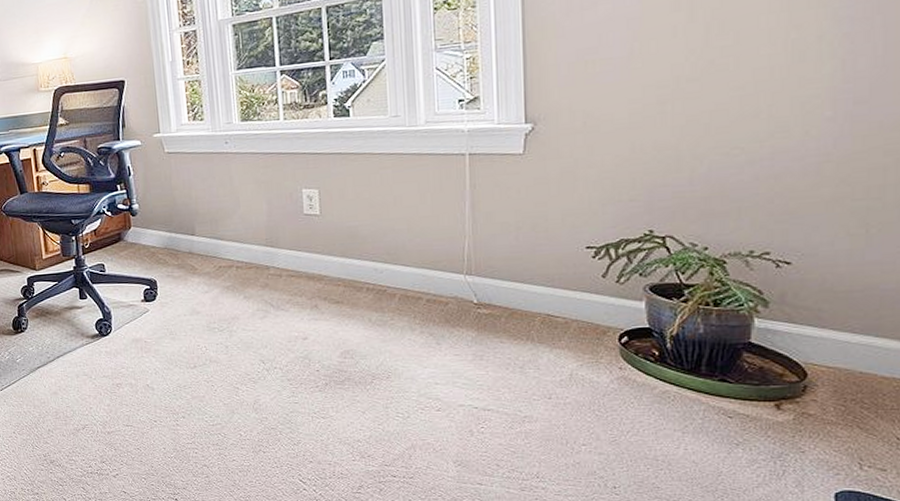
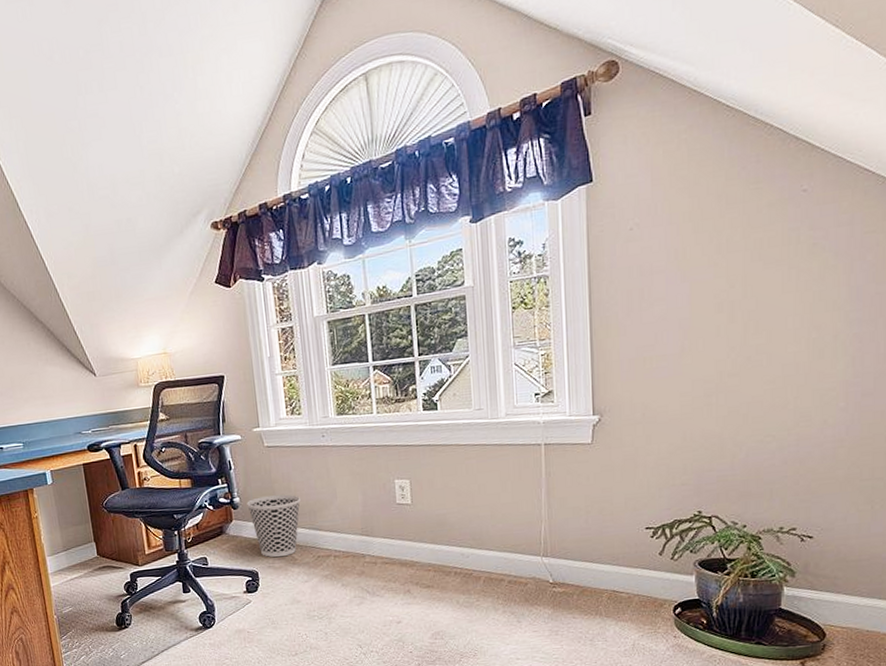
wastebasket: none [146,202,202,267] -> present [247,494,300,558]

